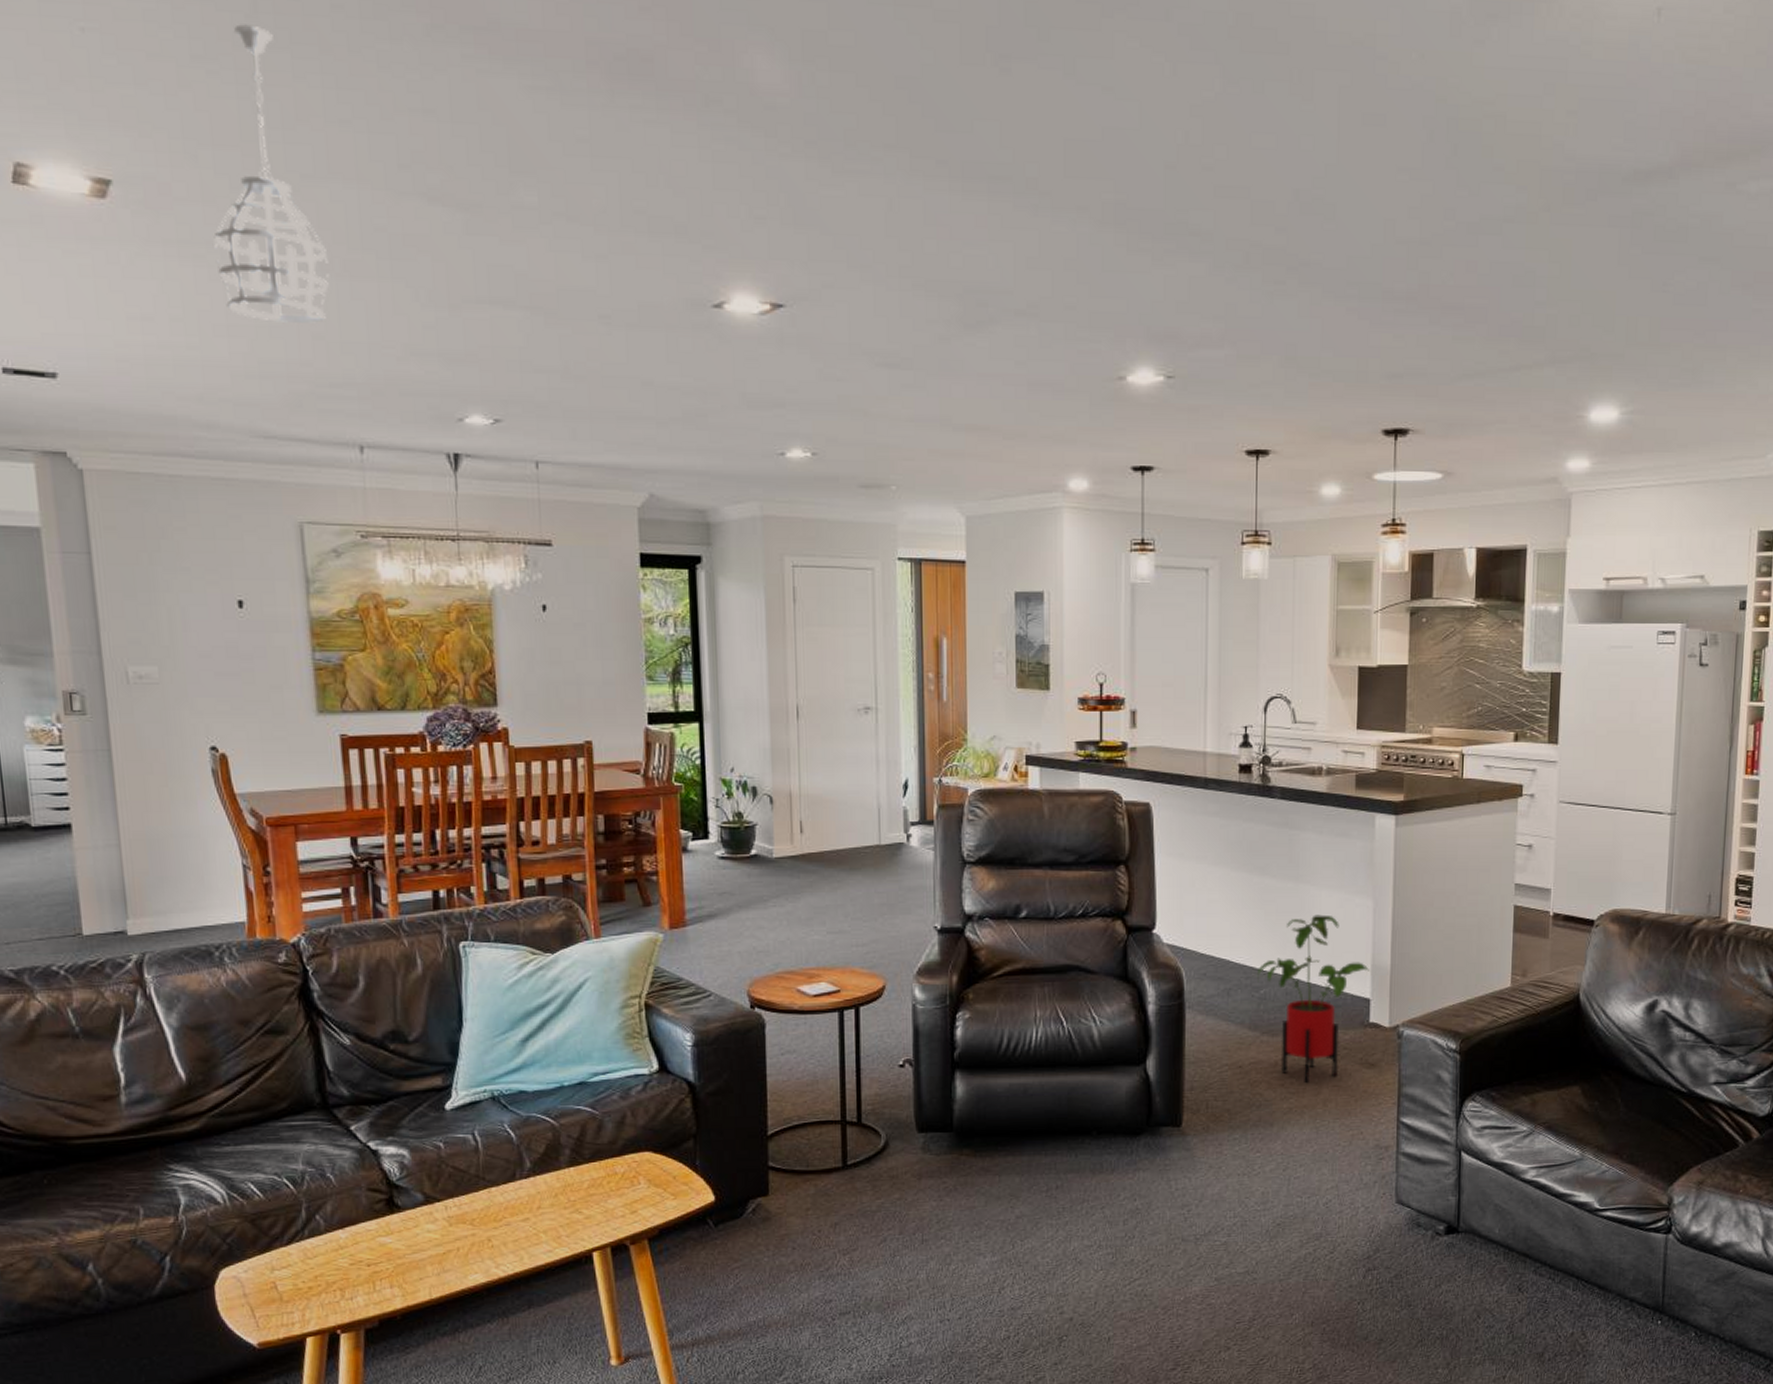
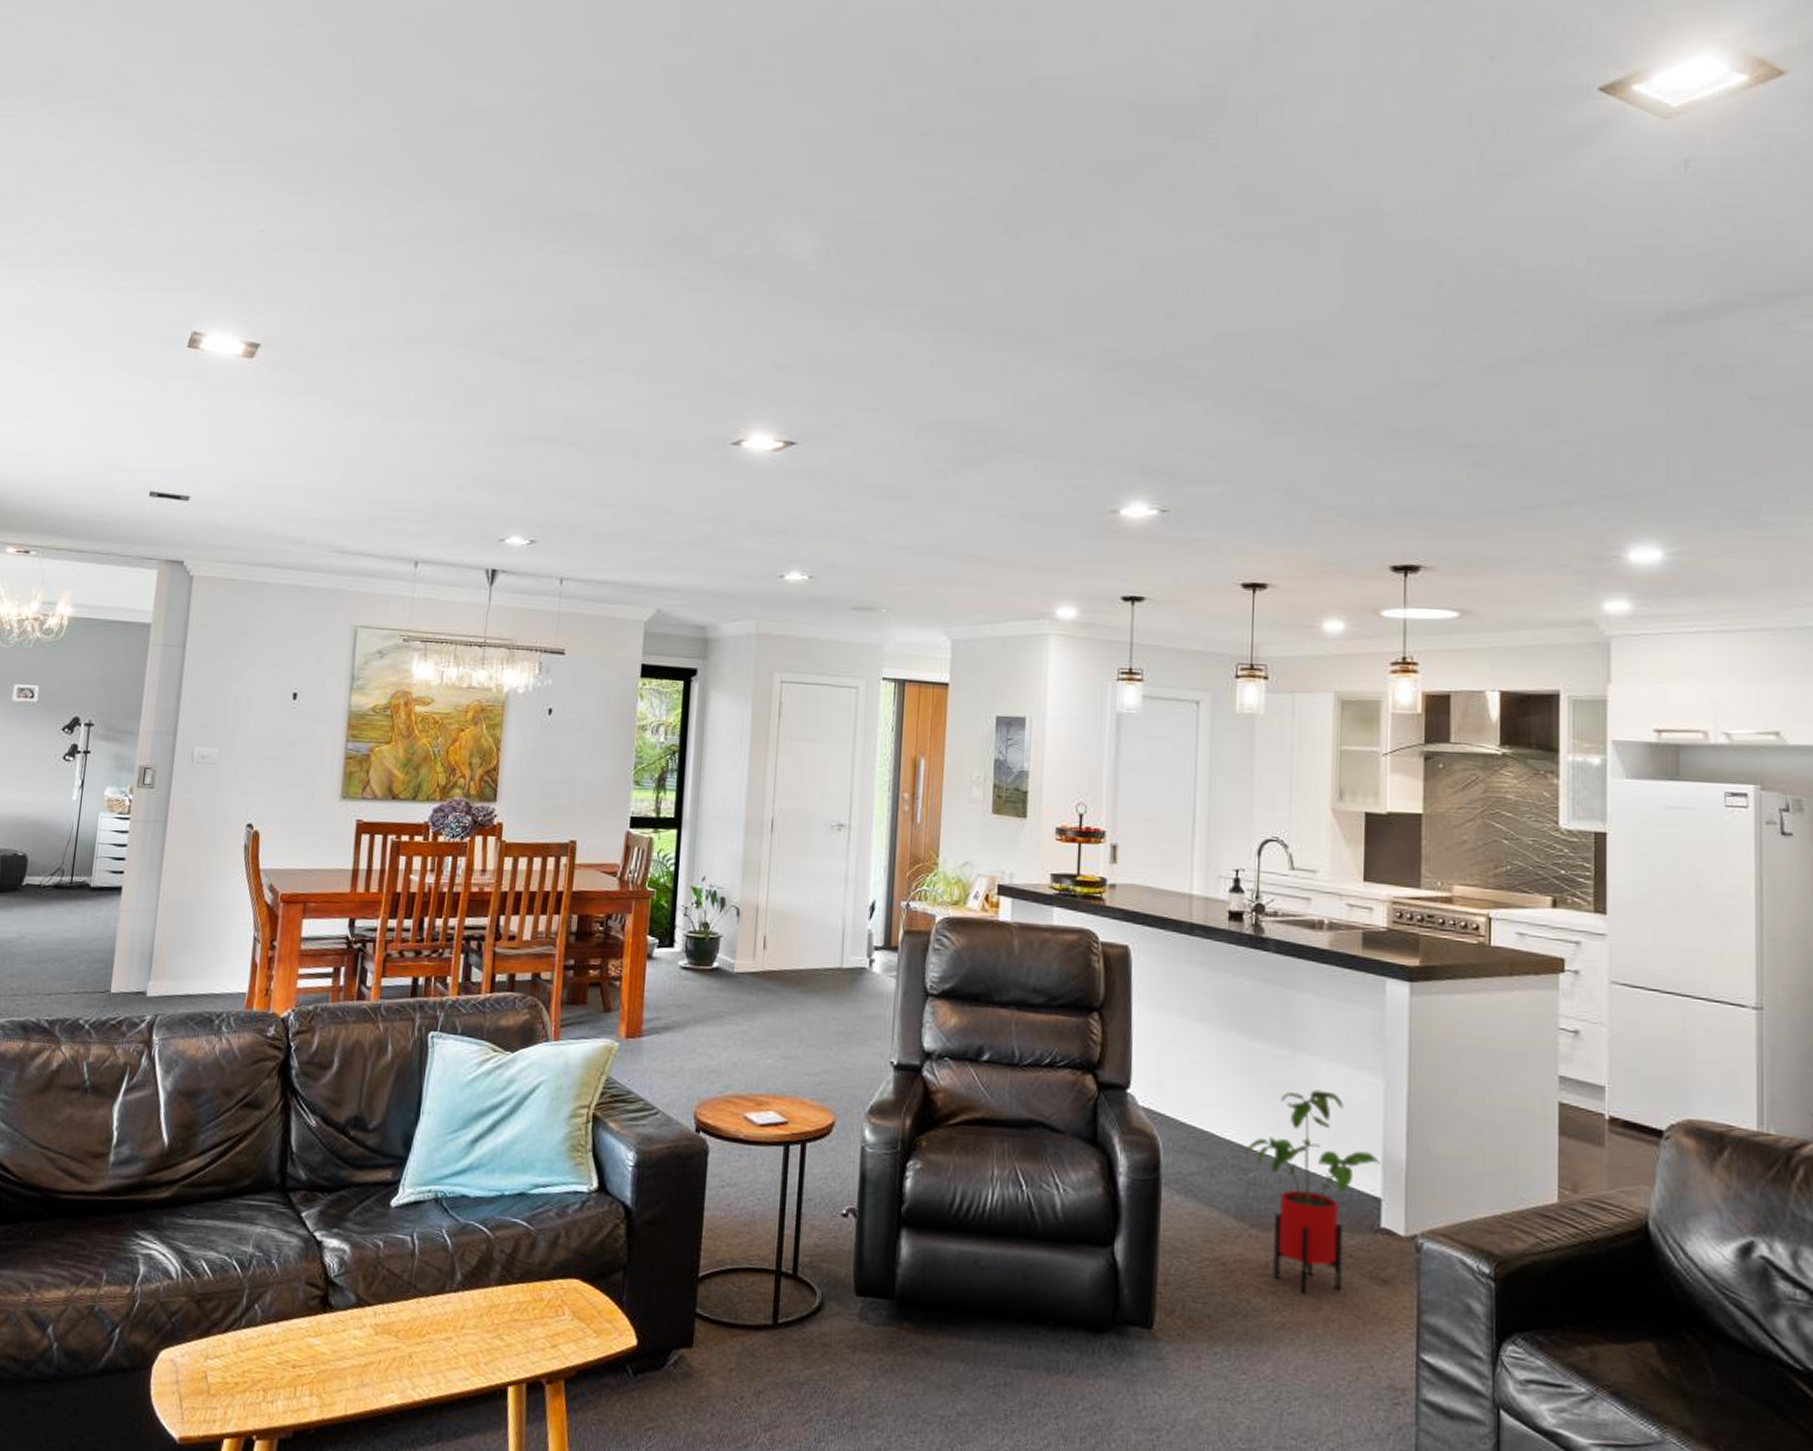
pendant light: present [214,24,330,323] -> none [327,223,415,457]

